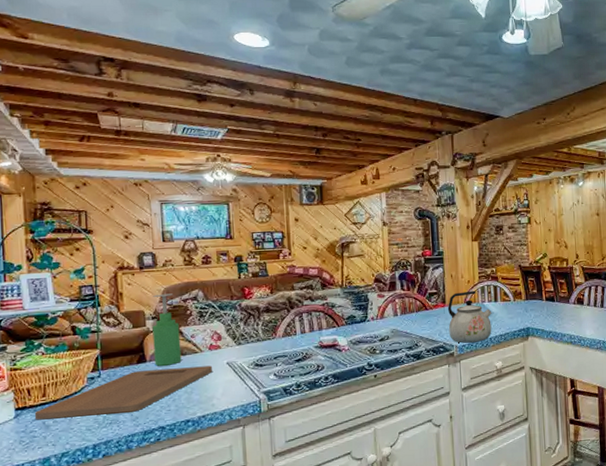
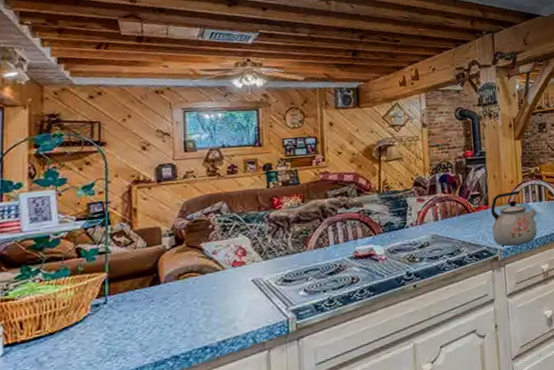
cutting board: present [34,365,212,420] -> none [26,284,235,357]
soap dispenser: present [152,293,182,366] -> none [169,207,201,288]

